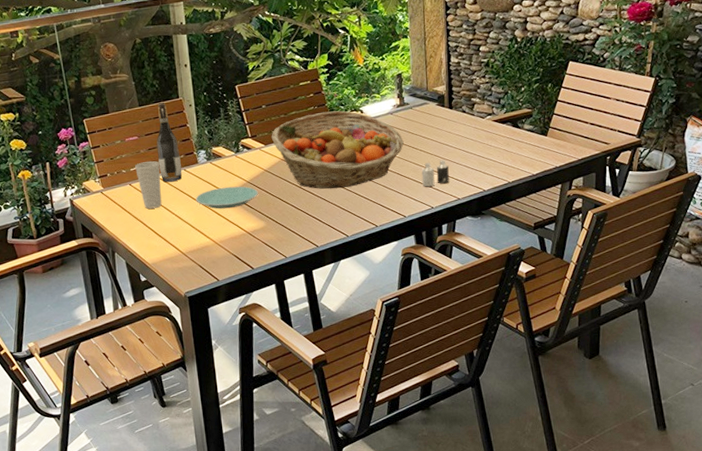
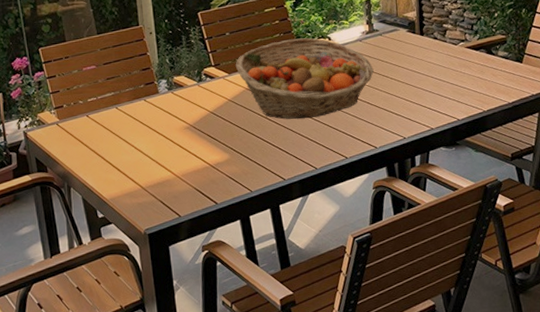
cup: present [135,161,162,209] -> none [93,91,121,141]
wine bottle: present [156,102,182,183] -> none [115,30,142,114]
plate: present [196,186,258,209] -> none [156,116,222,141]
candle: present [421,159,449,187] -> none [392,88,422,117]

